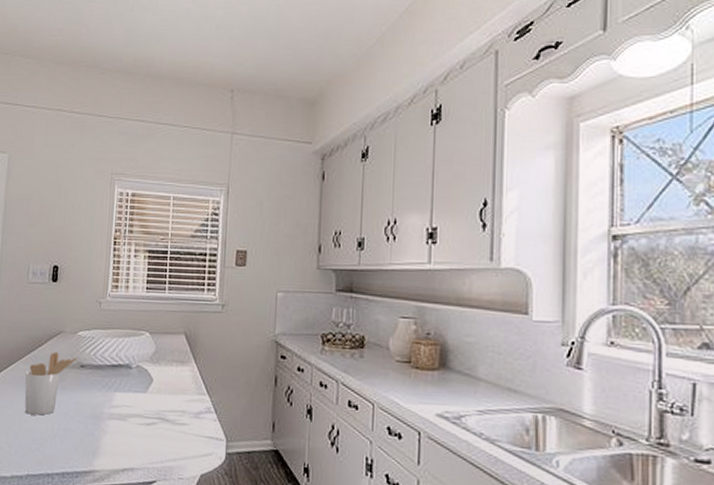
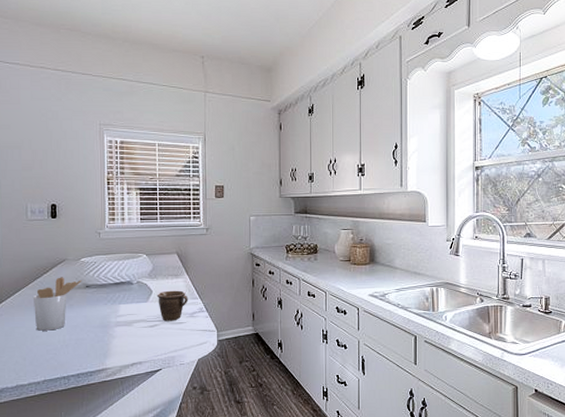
mug: none [157,380,194,421] -> present [156,290,188,321]

